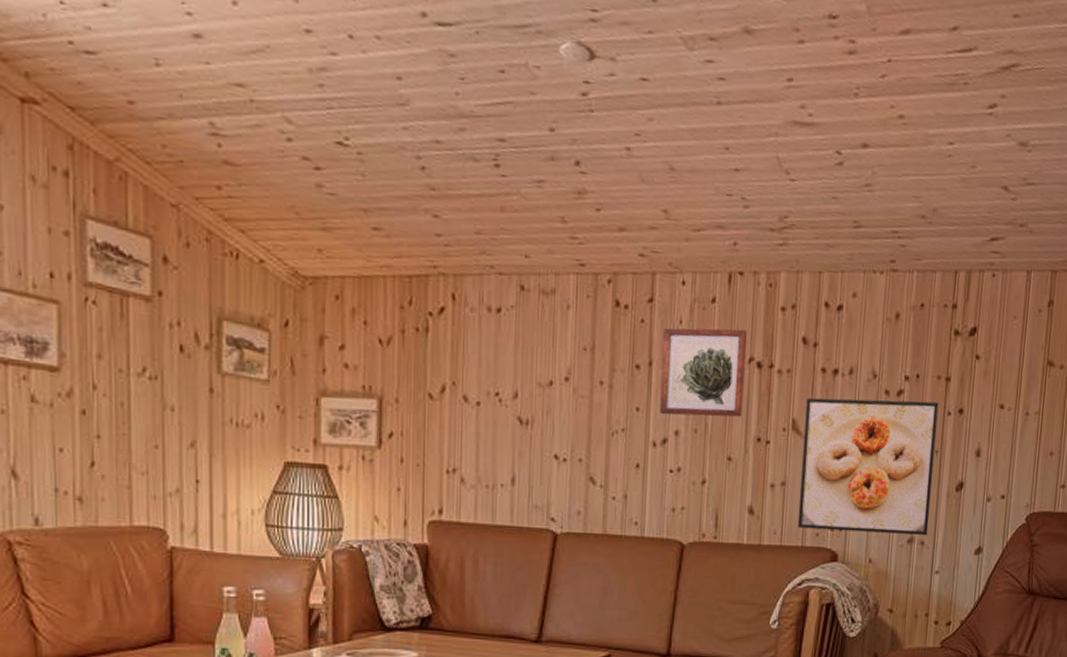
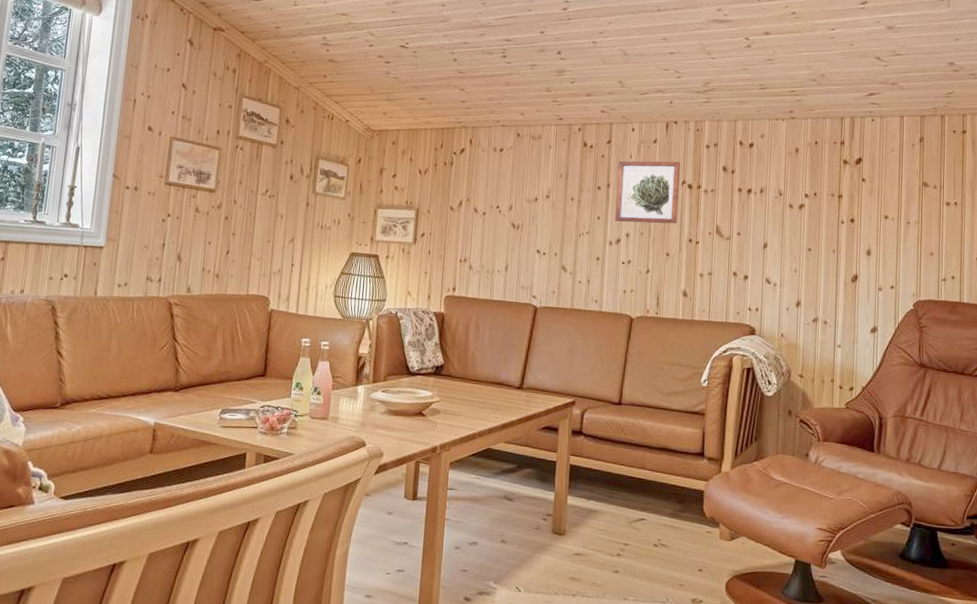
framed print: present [797,398,939,536] -> none [722,210,834,317]

